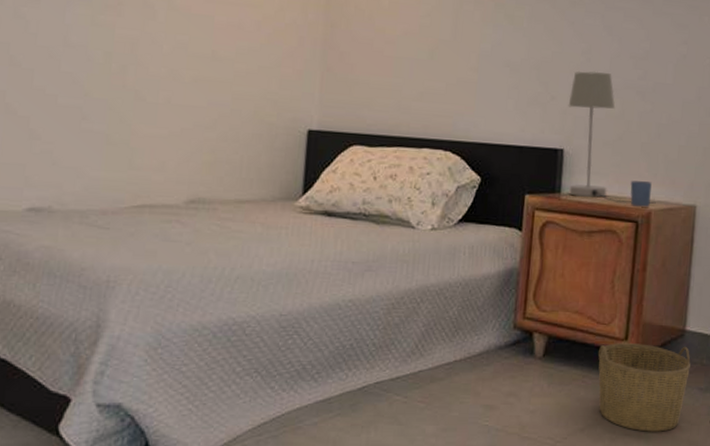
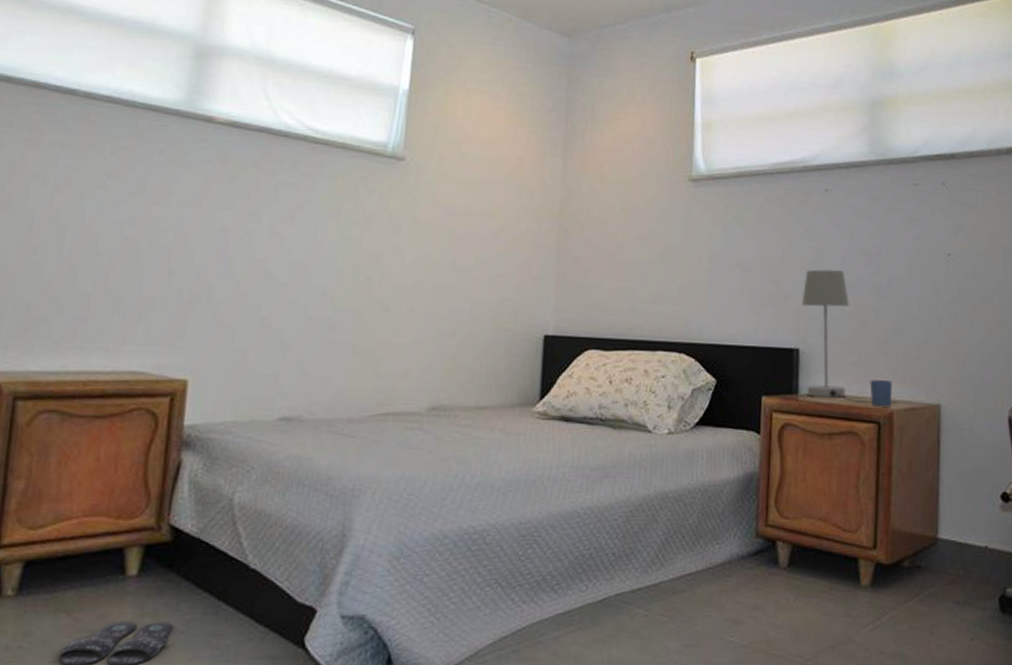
basket: present [597,343,691,432] -> none [845,552,945,650]

